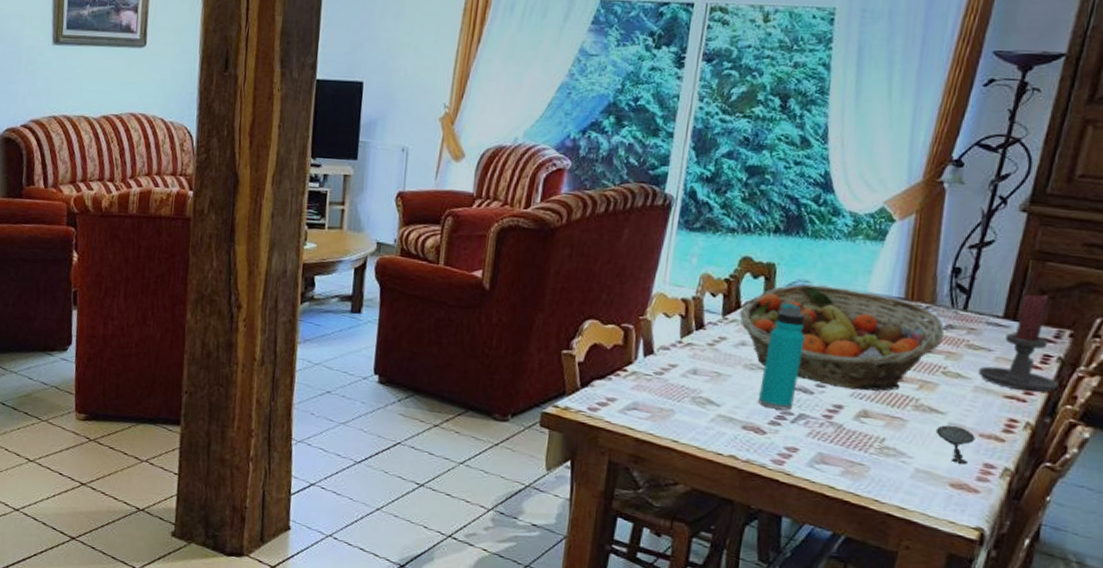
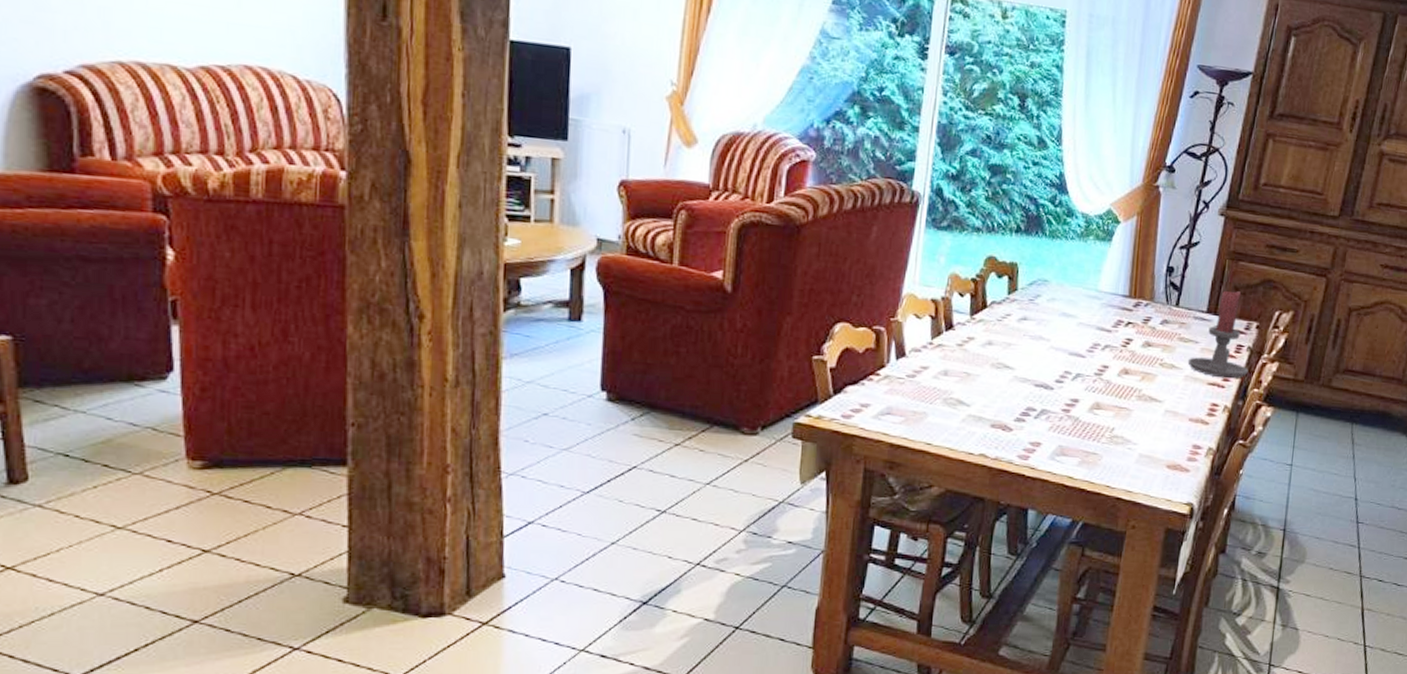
fruit basket: present [739,284,945,392] -> none [985,283,1162,385]
water bottle: present [759,302,806,410] -> none [1005,302,1046,407]
spoon: present [935,425,975,465] -> none [1155,412,1186,448]

